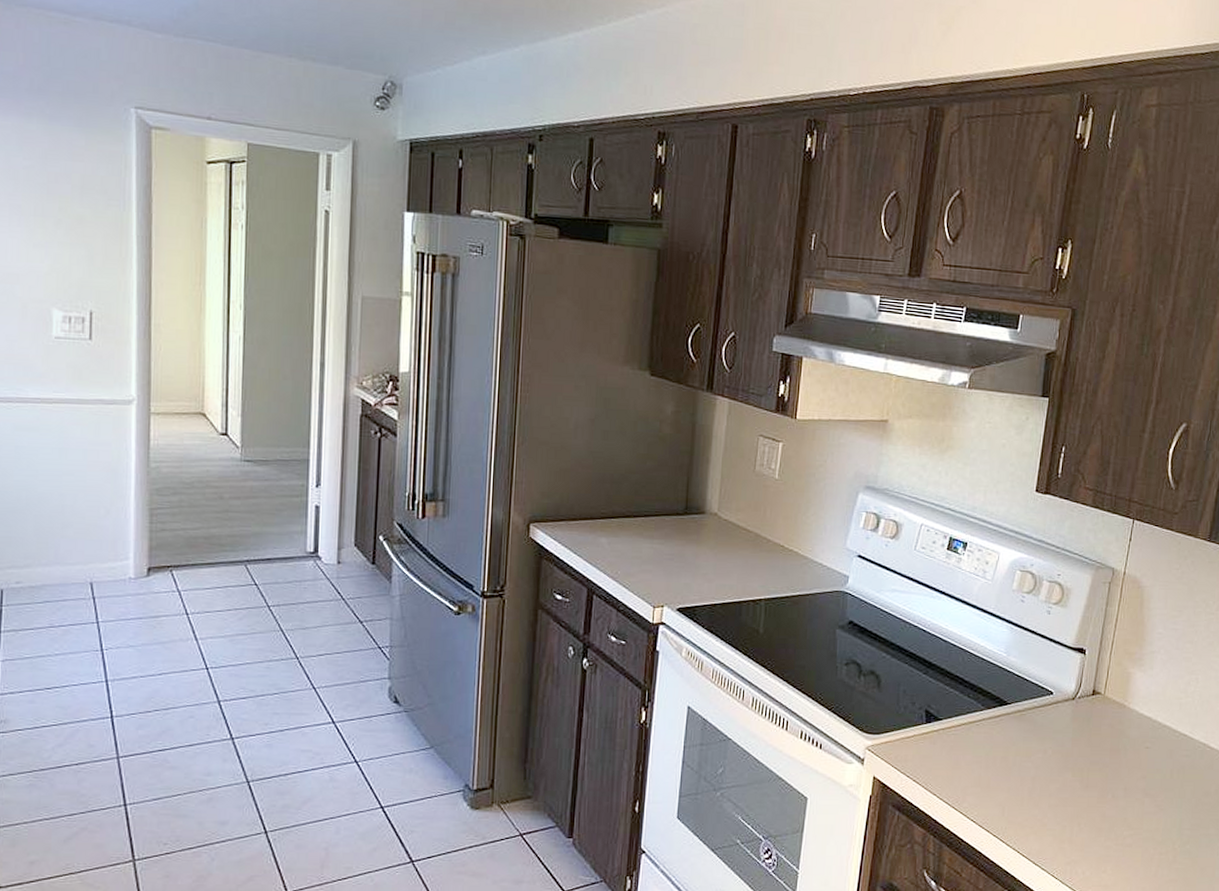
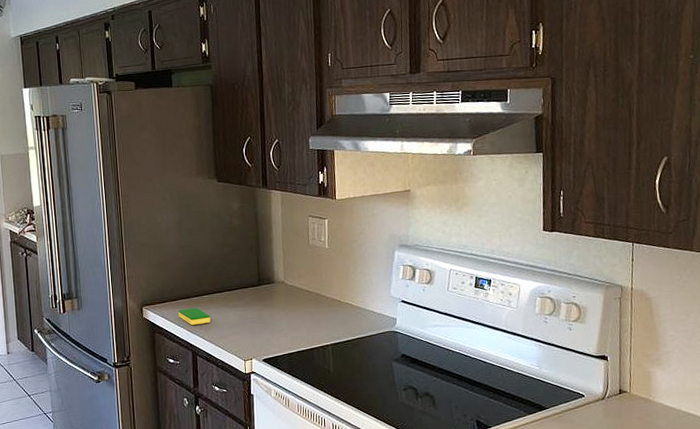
dish sponge: none [575,532,617,556] -> present [178,308,211,326]

